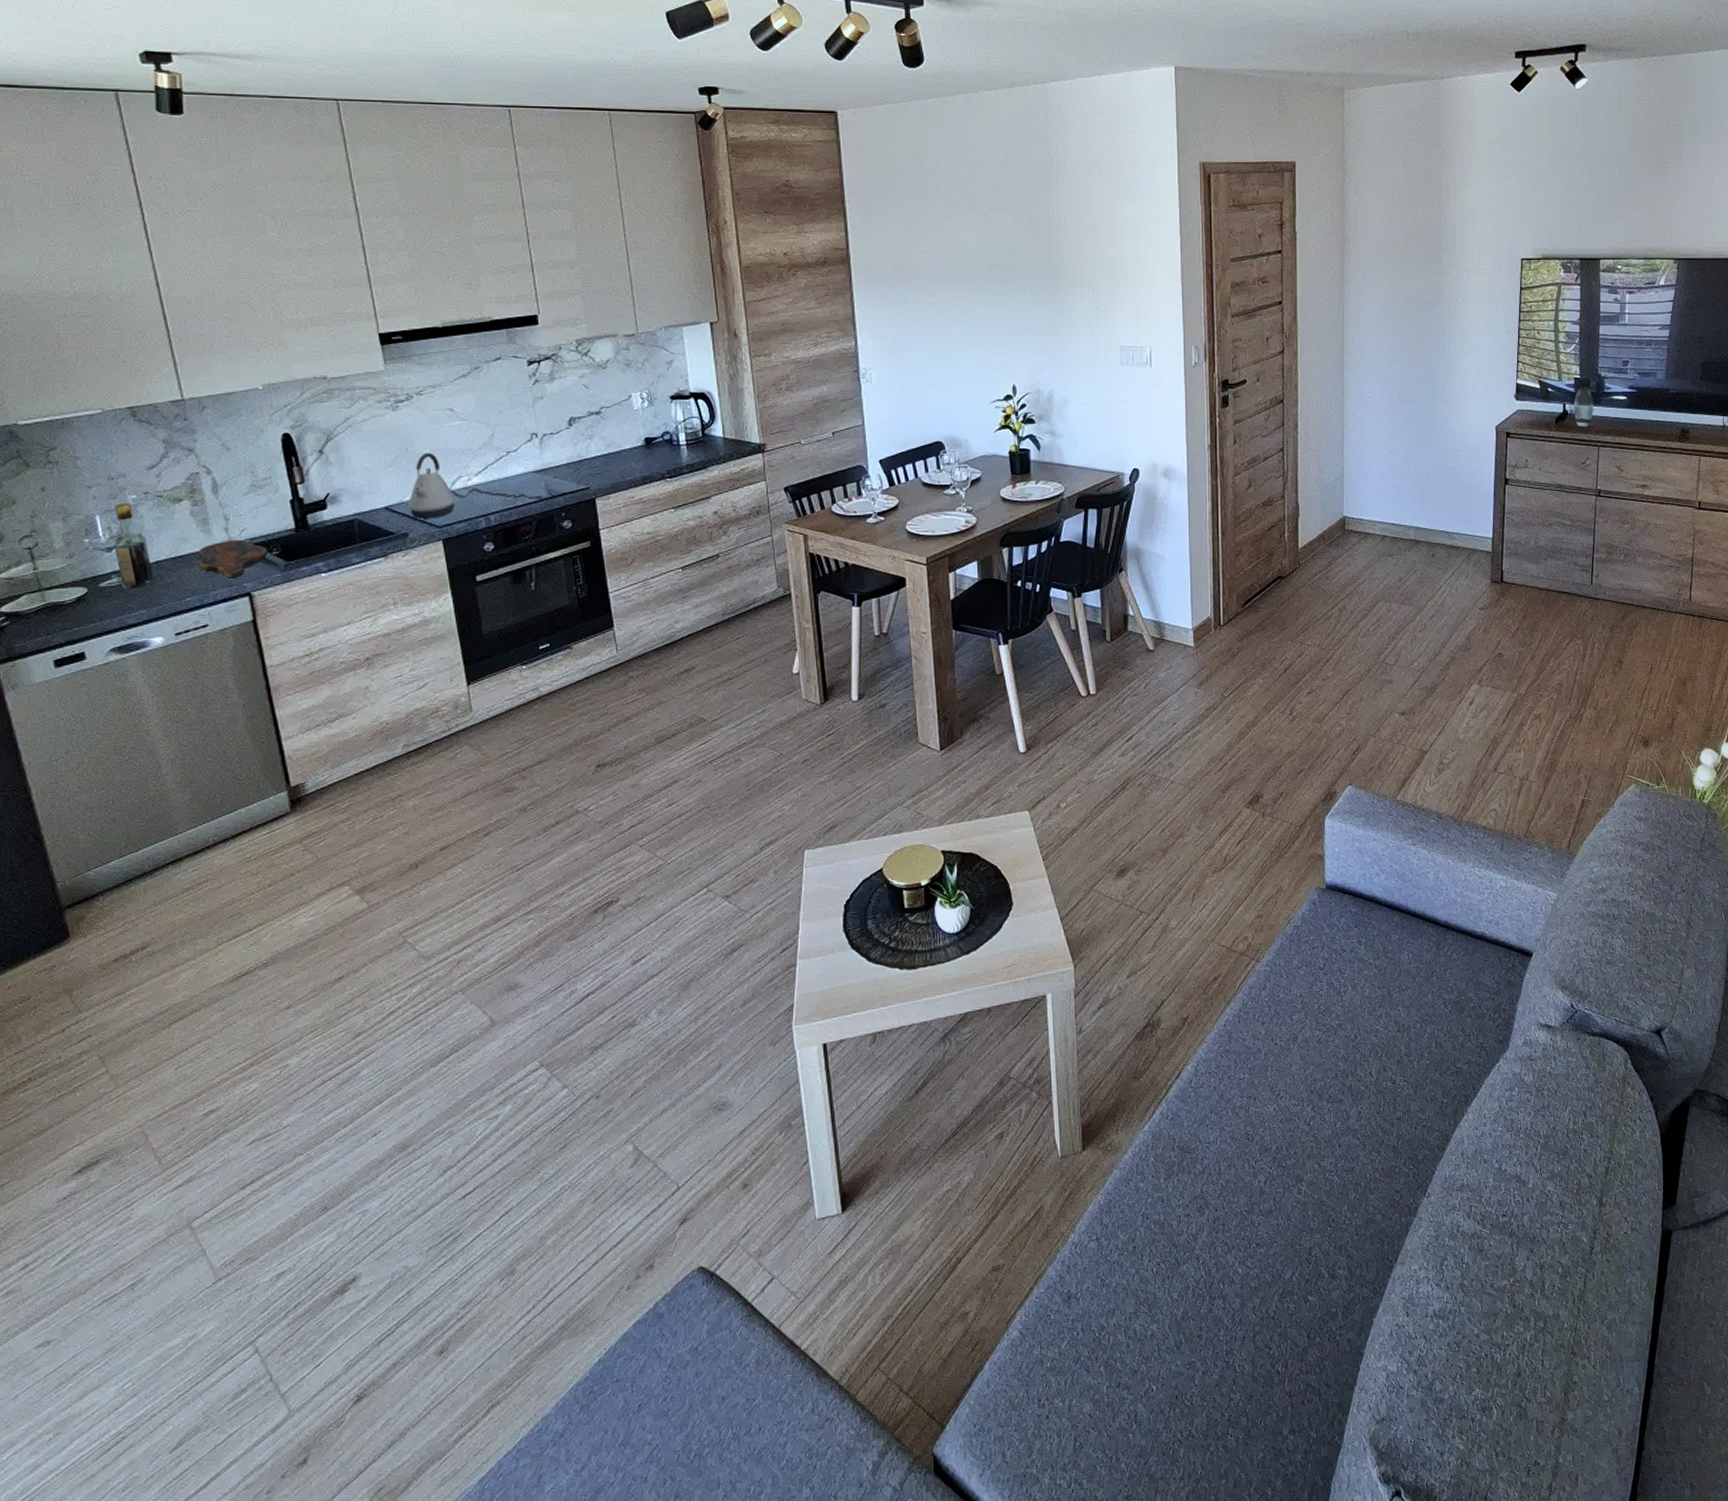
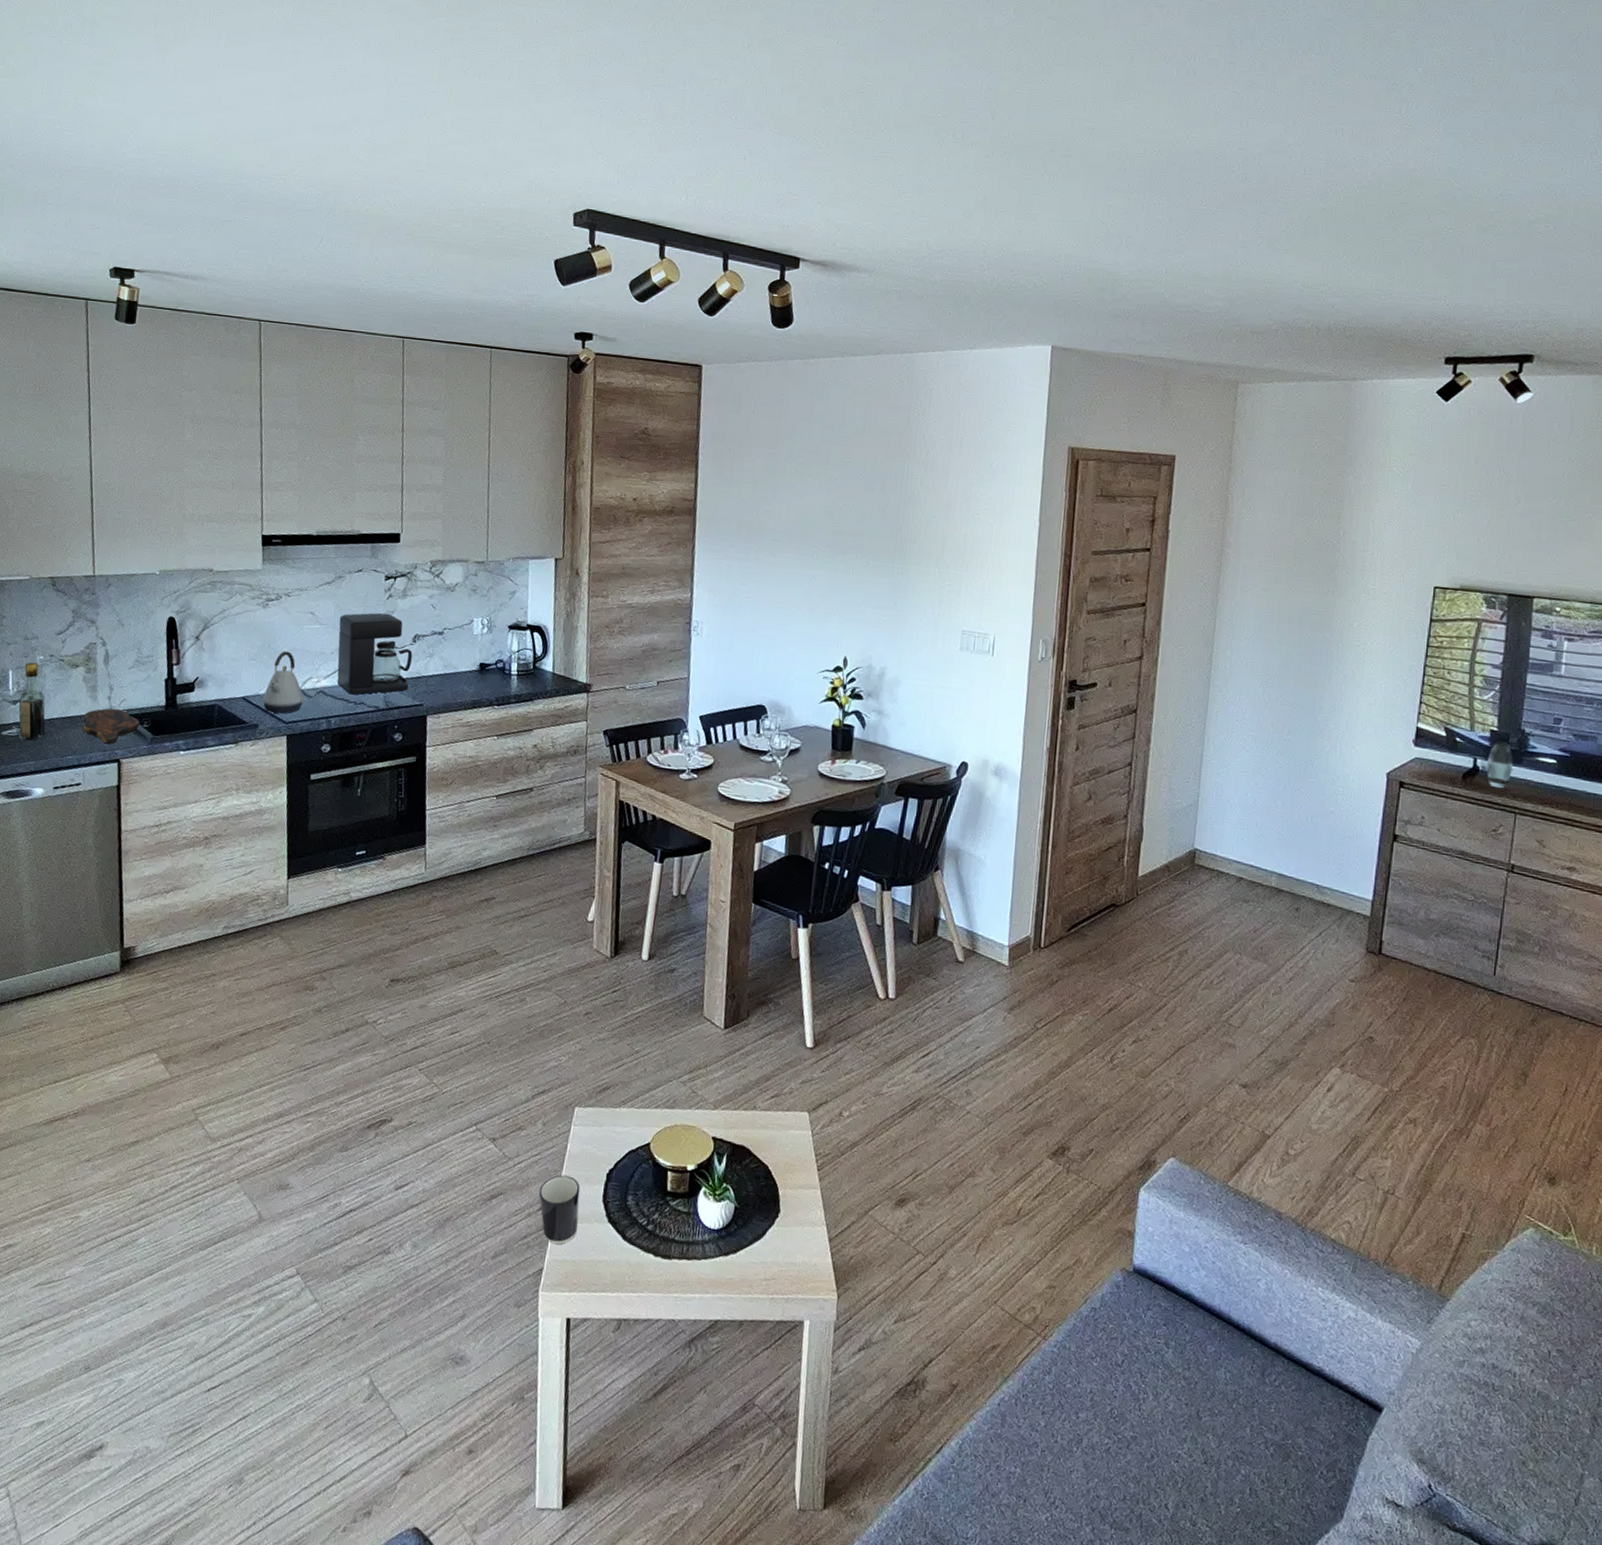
coffee maker: none [483,399,572,488] -> present [337,613,413,695]
mug: none [779,915,823,980] -> present [538,1174,581,1245]

